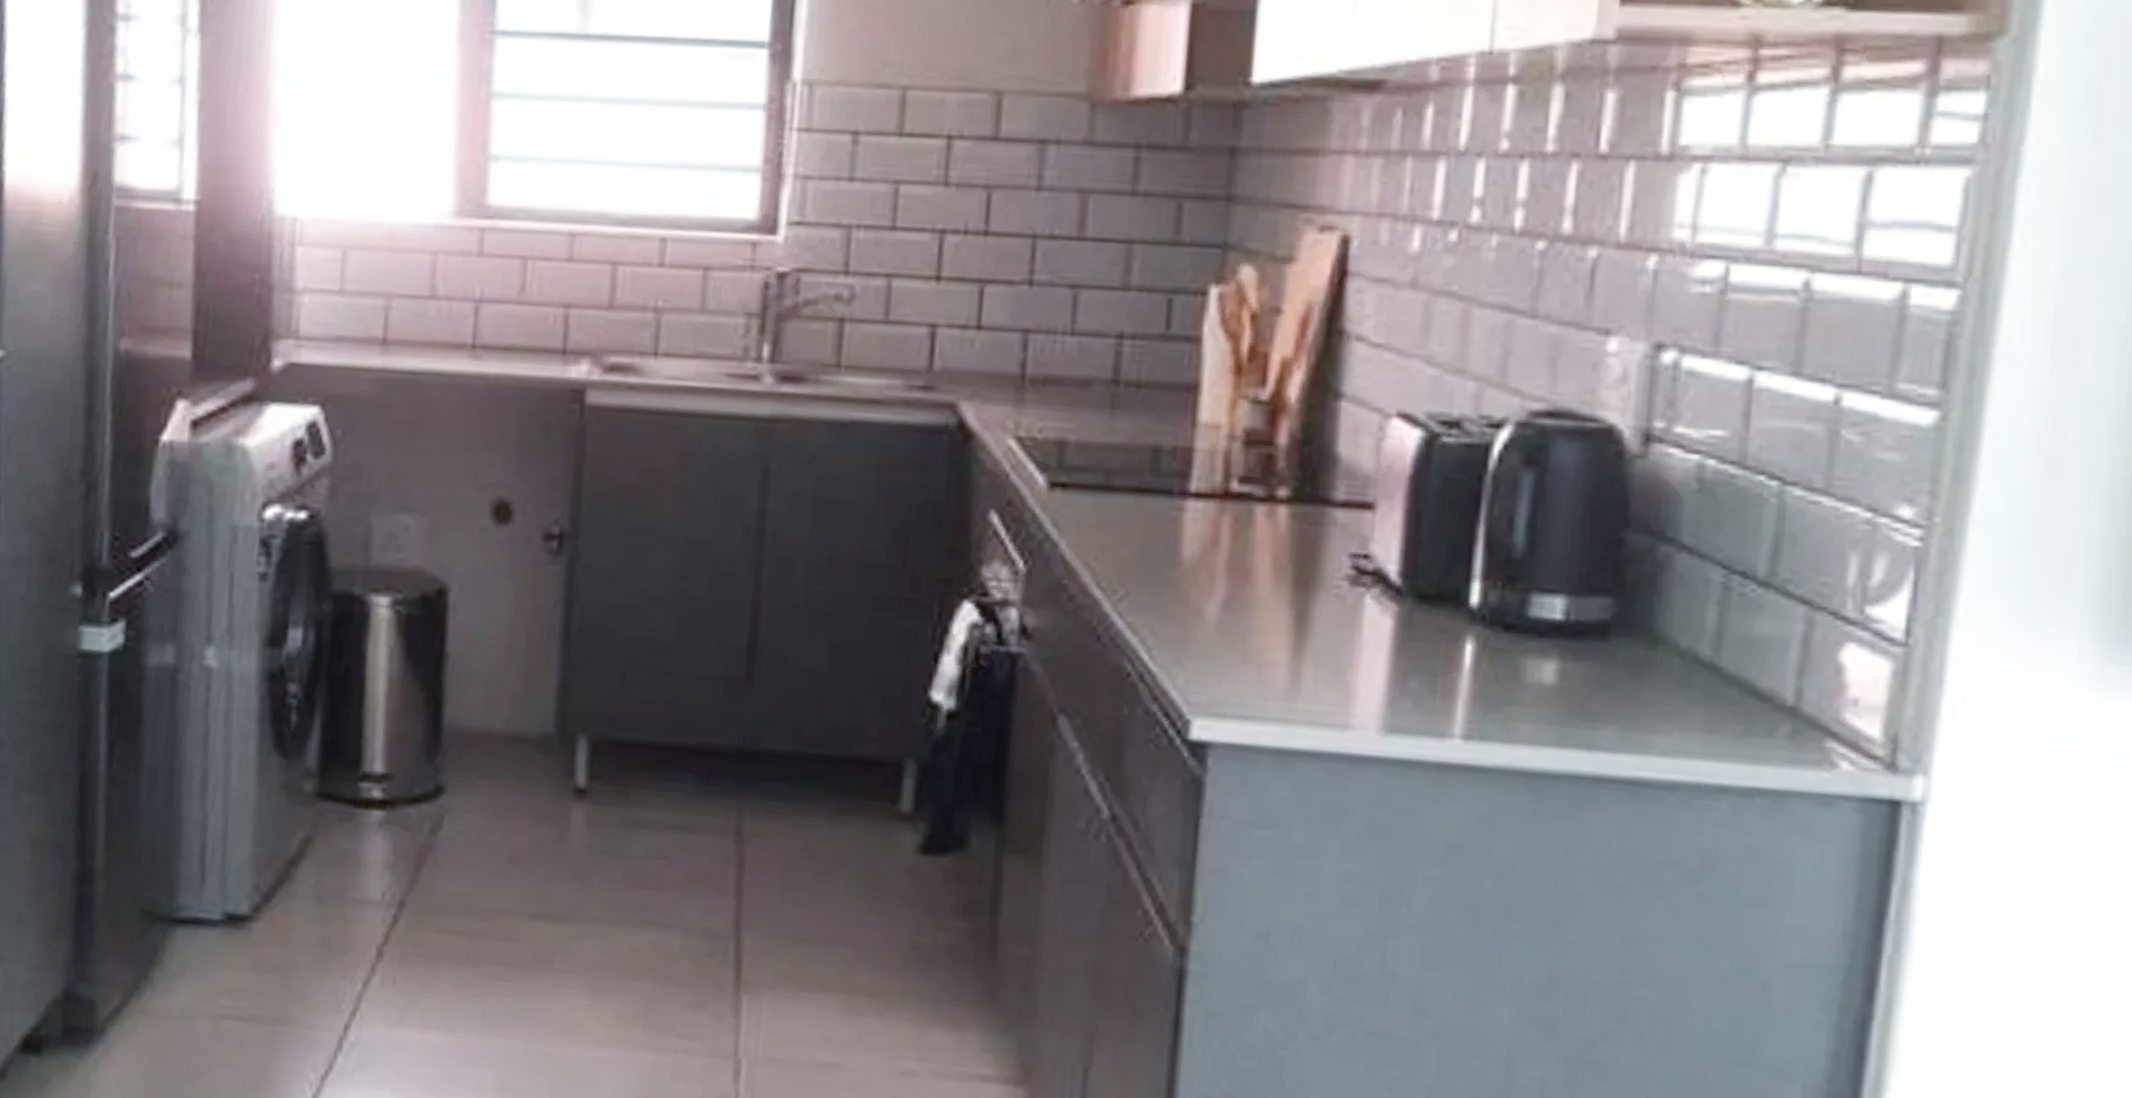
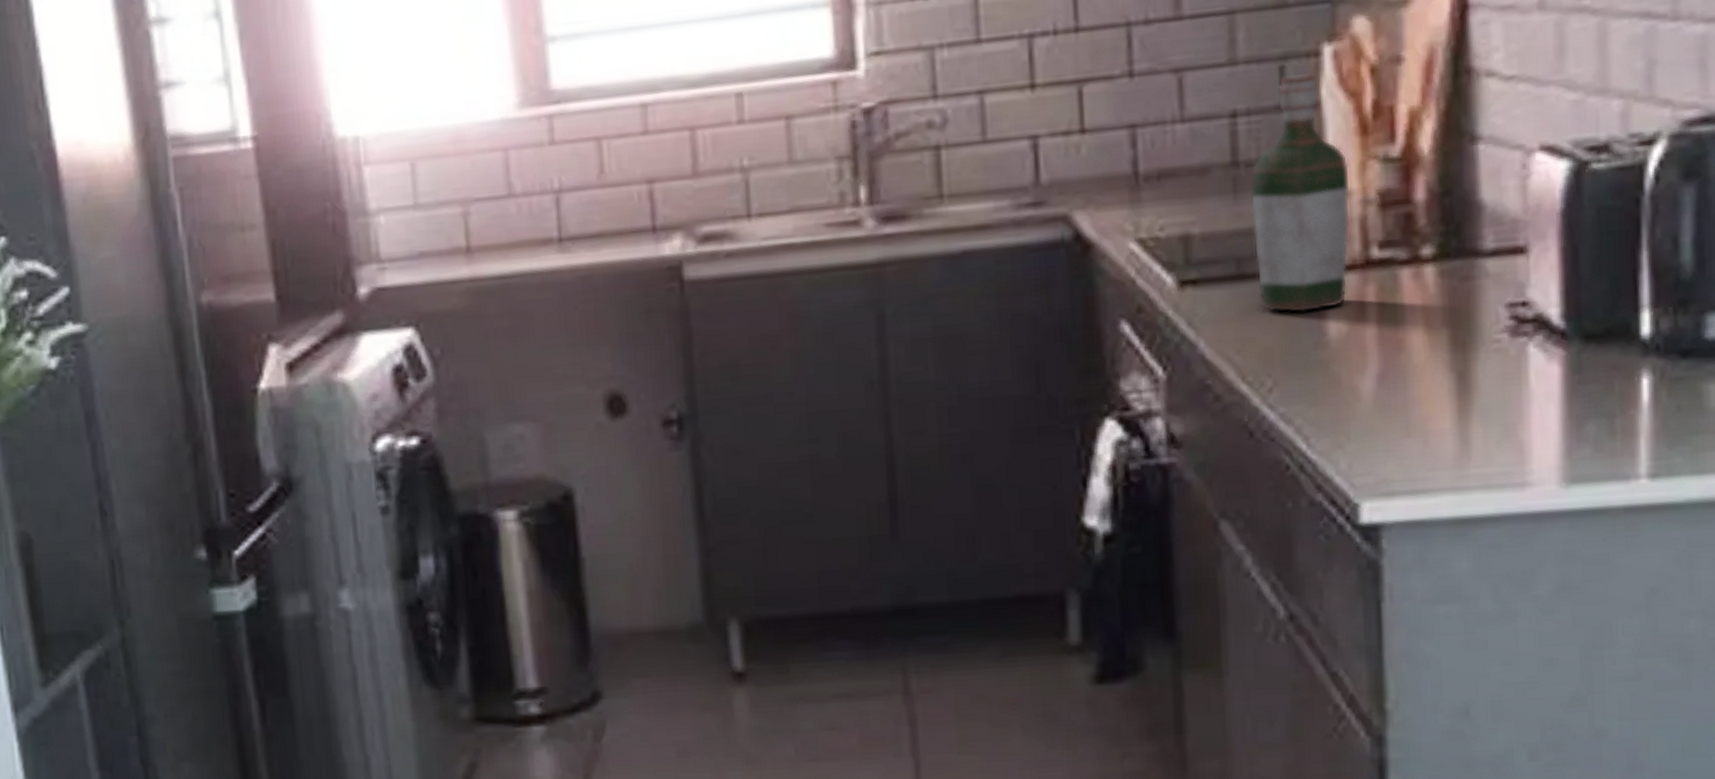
bottle: none [1122,307,1221,532] -> present [1250,72,1350,313]

